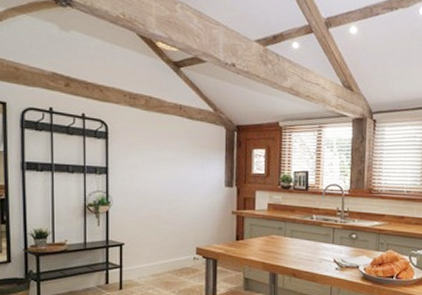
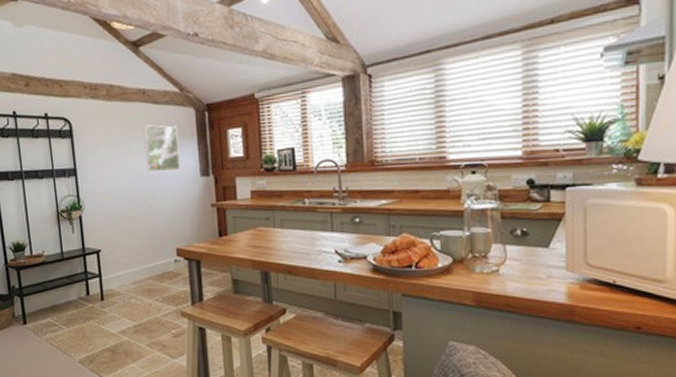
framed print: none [177,136,208,180] -> present [144,125,181,172]

